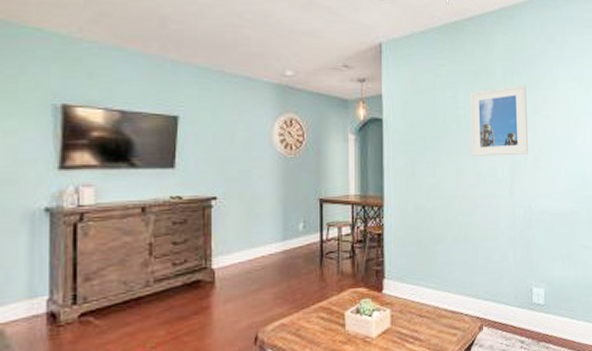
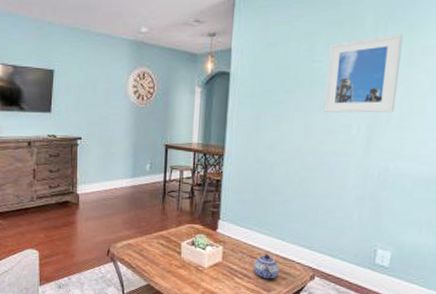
teapot: none [424,309,449,340] -> present [253,253,279,280]

